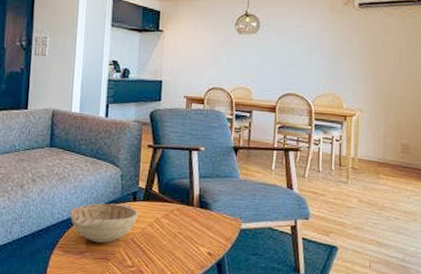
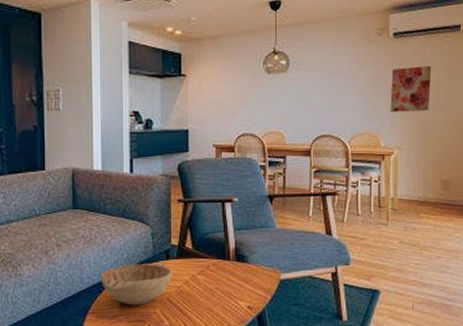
wall art: none [353,35,394,77] -> present [390,65,432,112]

